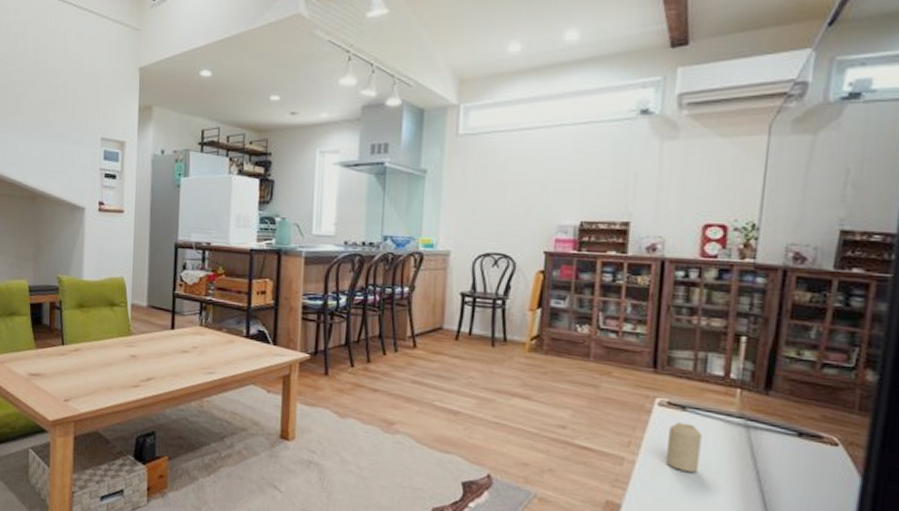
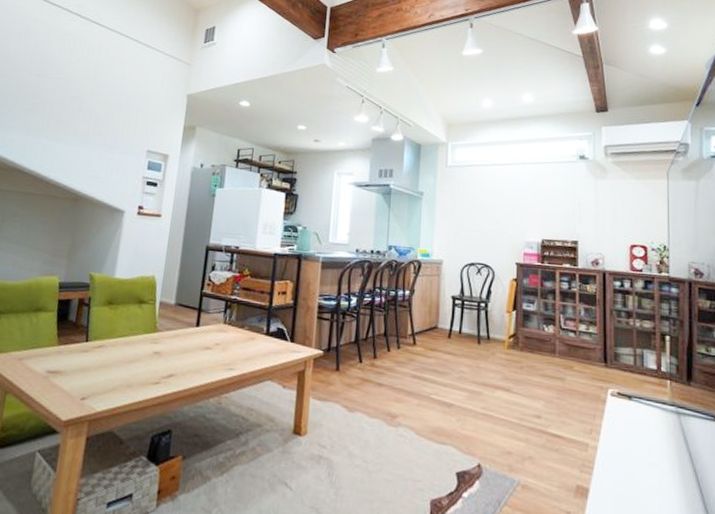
candle: present [666,422,702,472] -> none [621,410,646,456]

